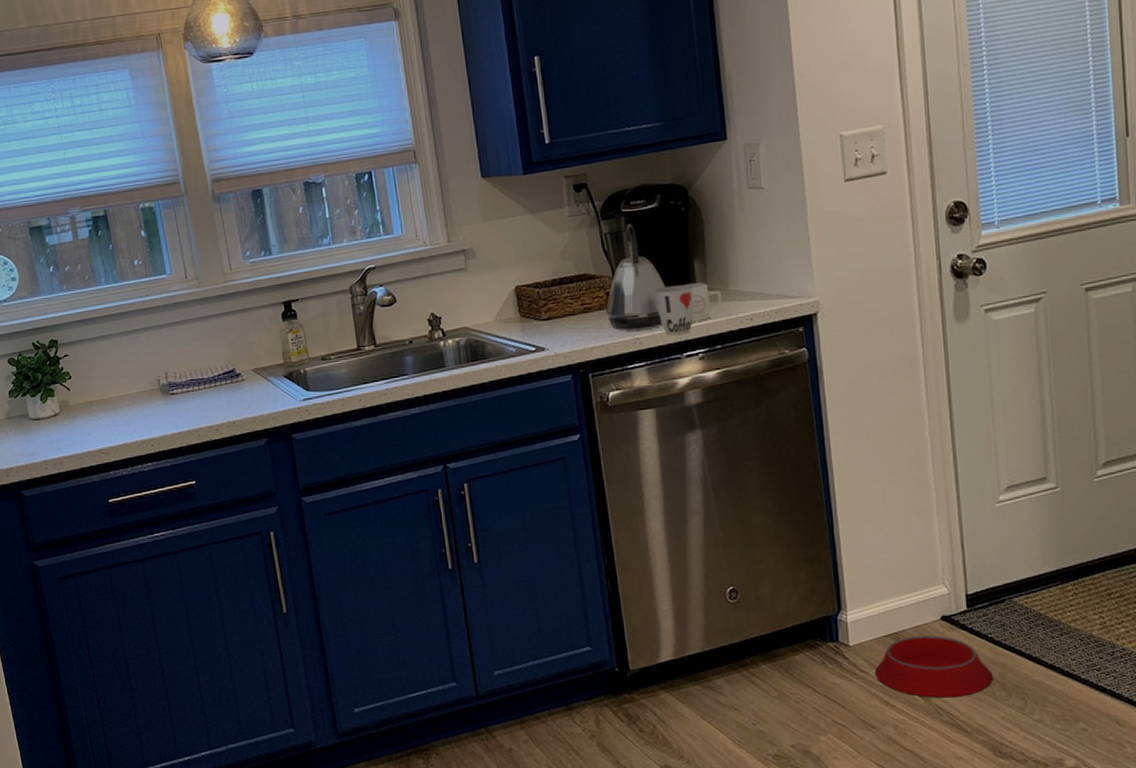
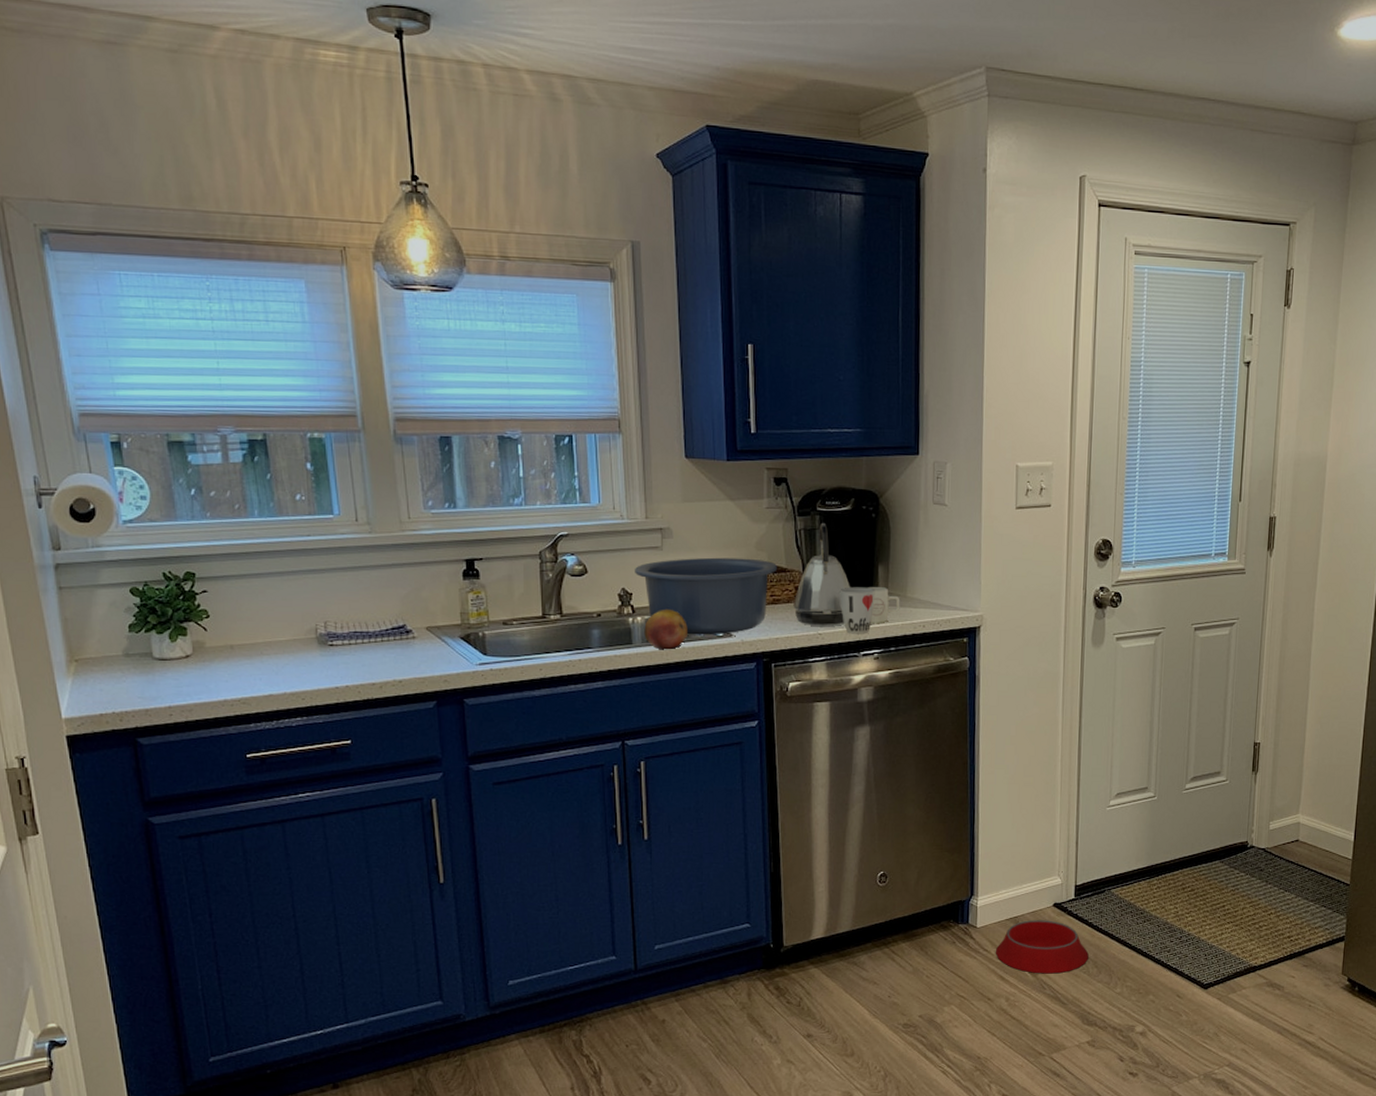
bowl: none [442,269,586,353] -> present [635,557,778,635]
fruit: none [456,328,500,371] -> present [644,609,688,650]

